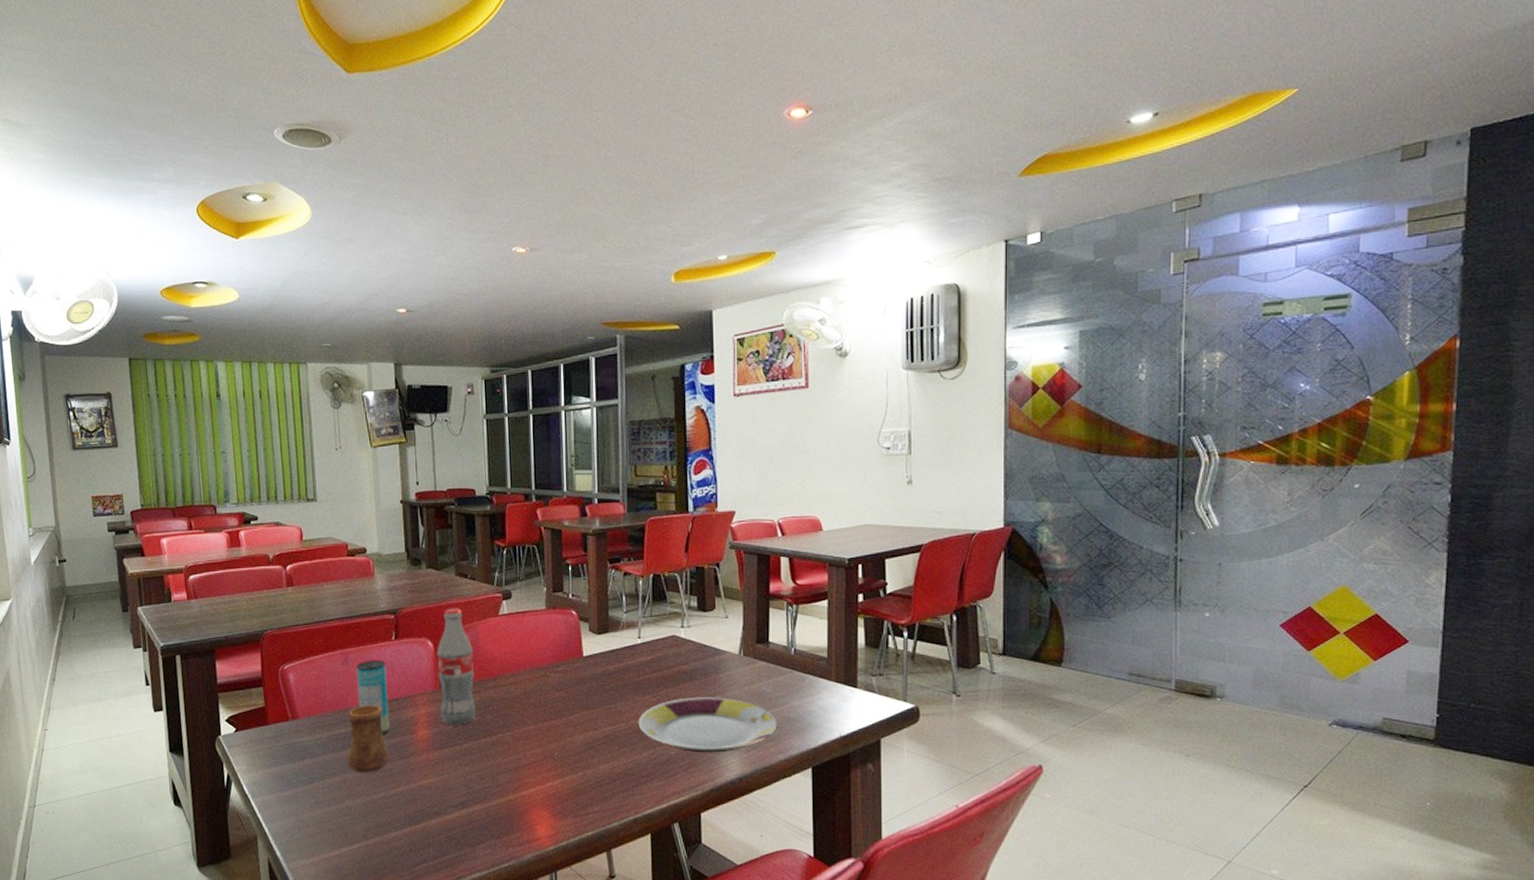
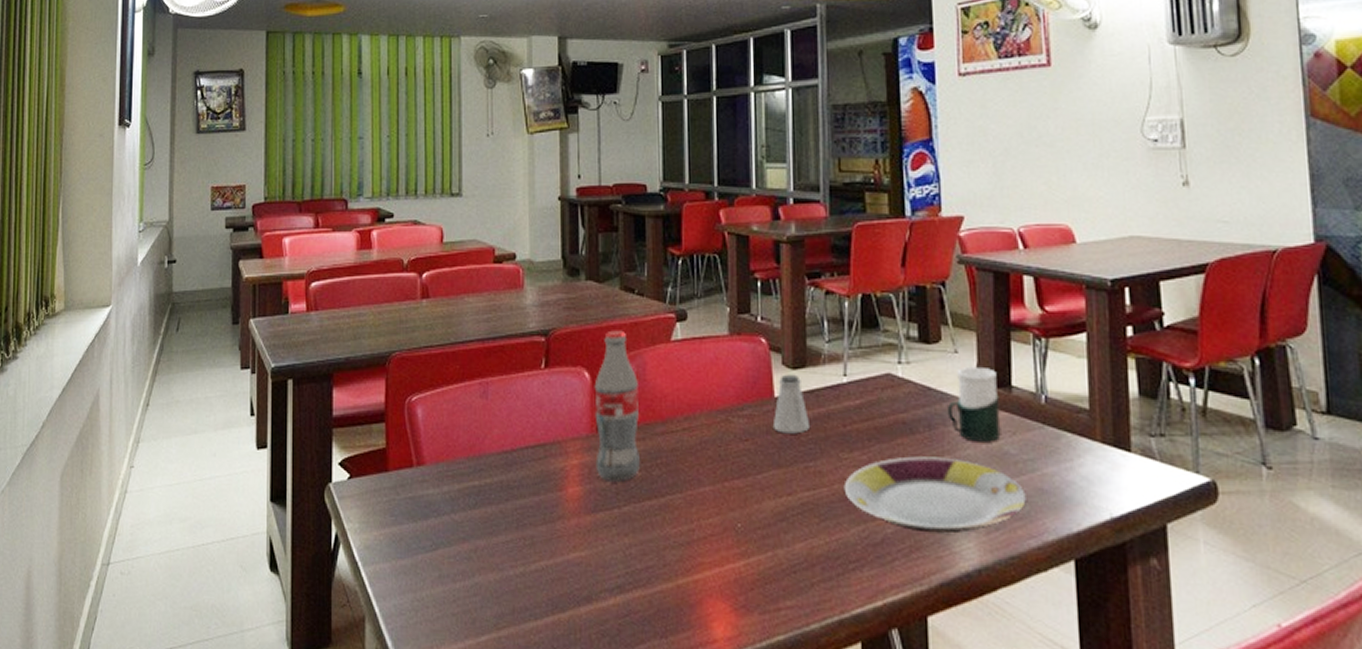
cup: present [348,705,389,772] -> none [480,451,531,539]
beverage can: present [355,659,390,734] -> none [496,393,534,490]
saltshaker: none [582,638,612,684] -> present [772,374,811,434]
cup: none [718,628,760,685] -> present [947,366,1001,442]

